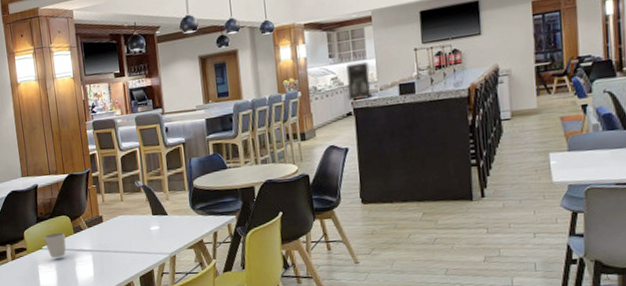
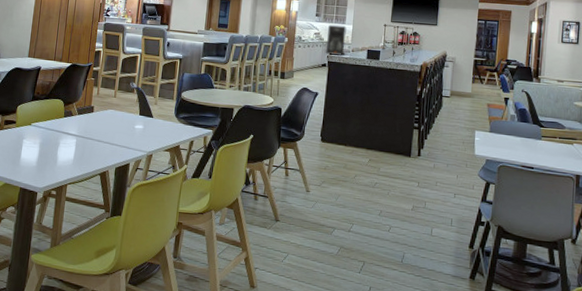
cup: present [44,233,67,259] -> none [35,113,56,136]

